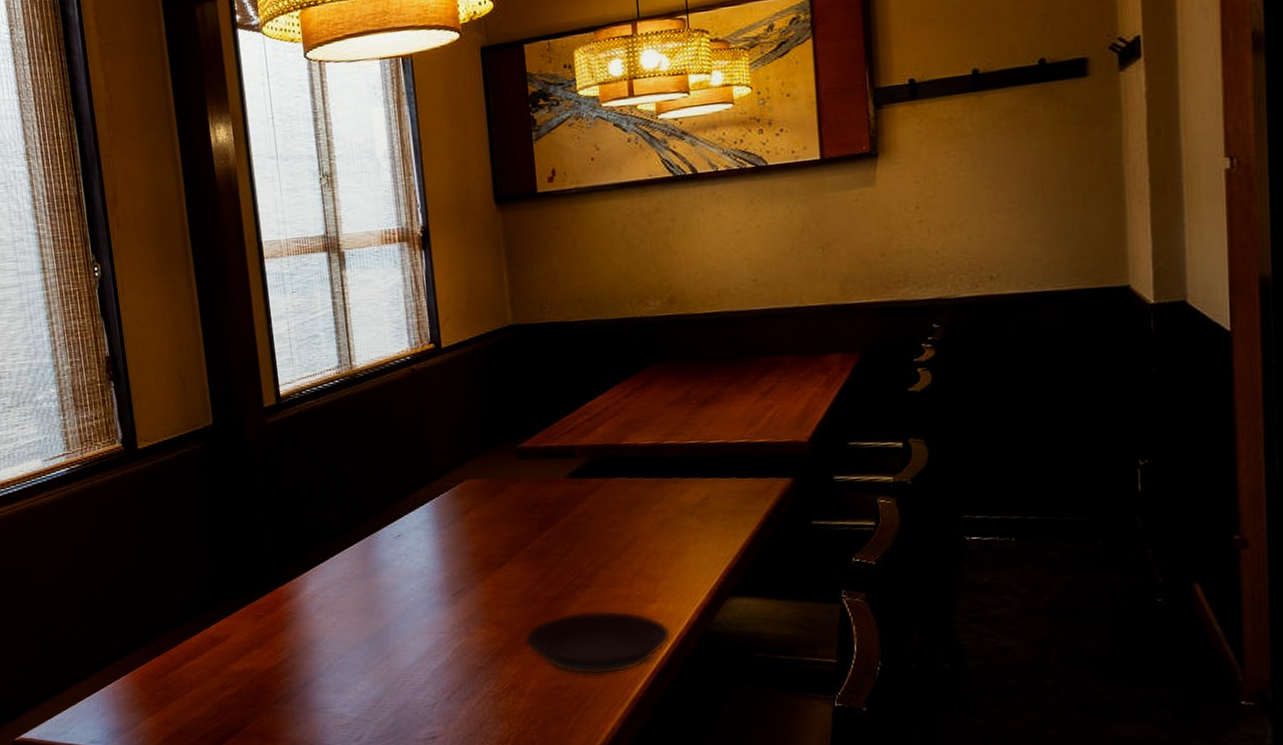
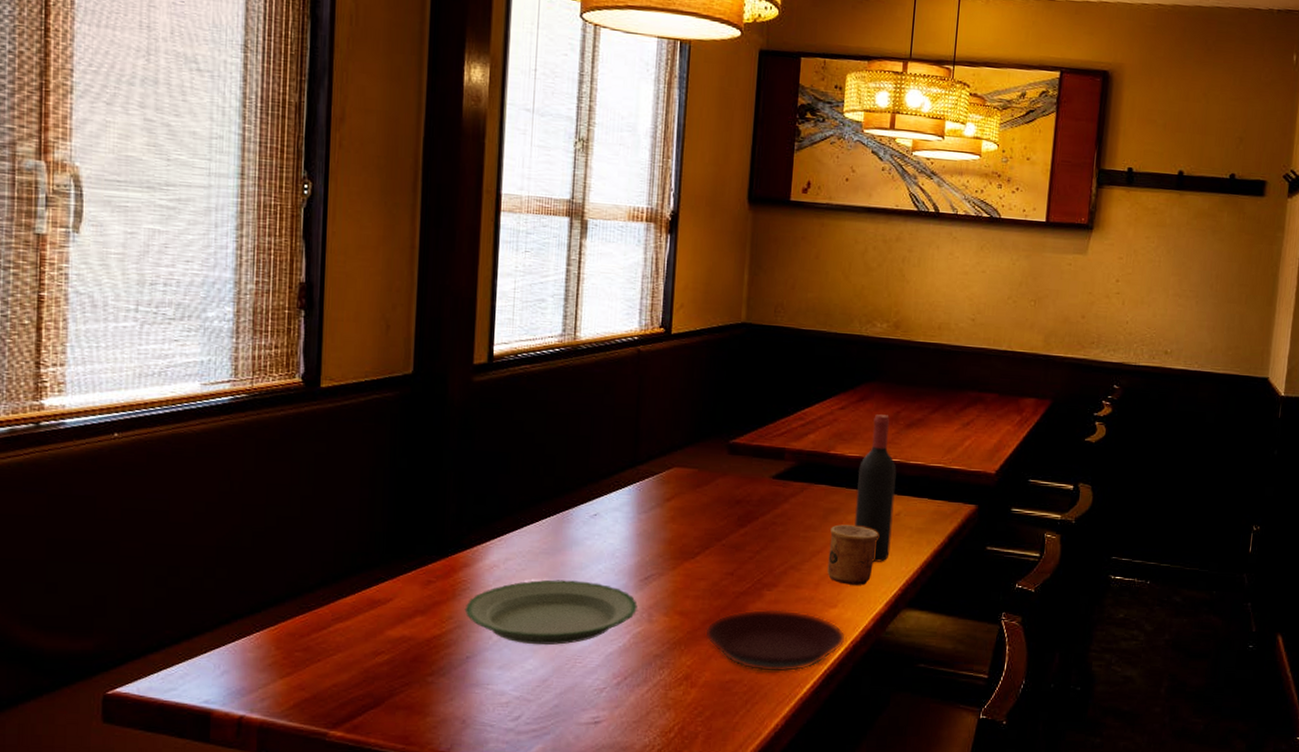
plate: none [294,601,454,667] -> present [464,579,638,645]
cup: none [636,515,688,578] -> present [827,524,879,585]
wine bottle: none [655,396,704,551] -> present [854,414,897,562]

